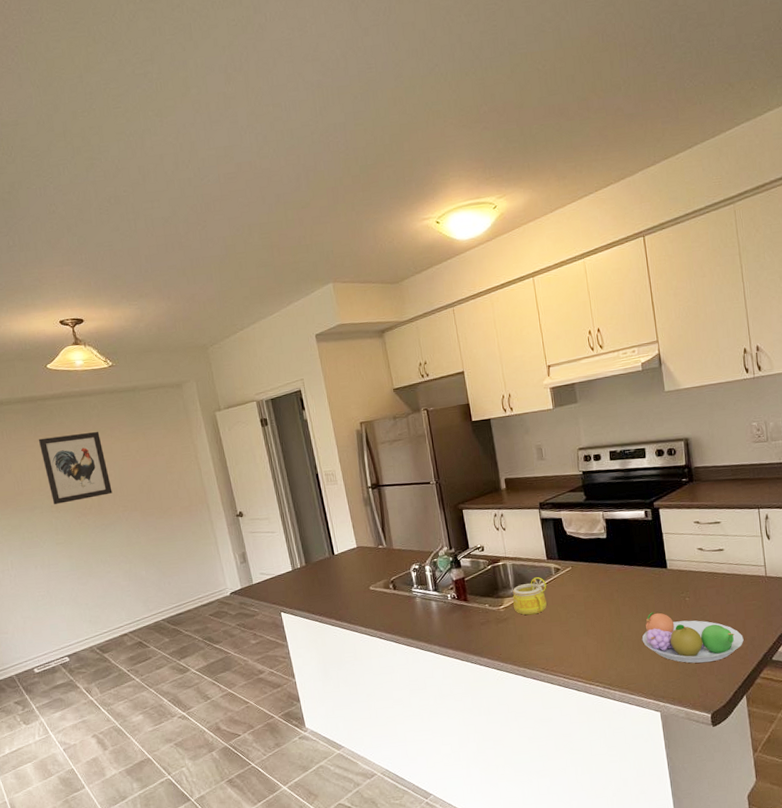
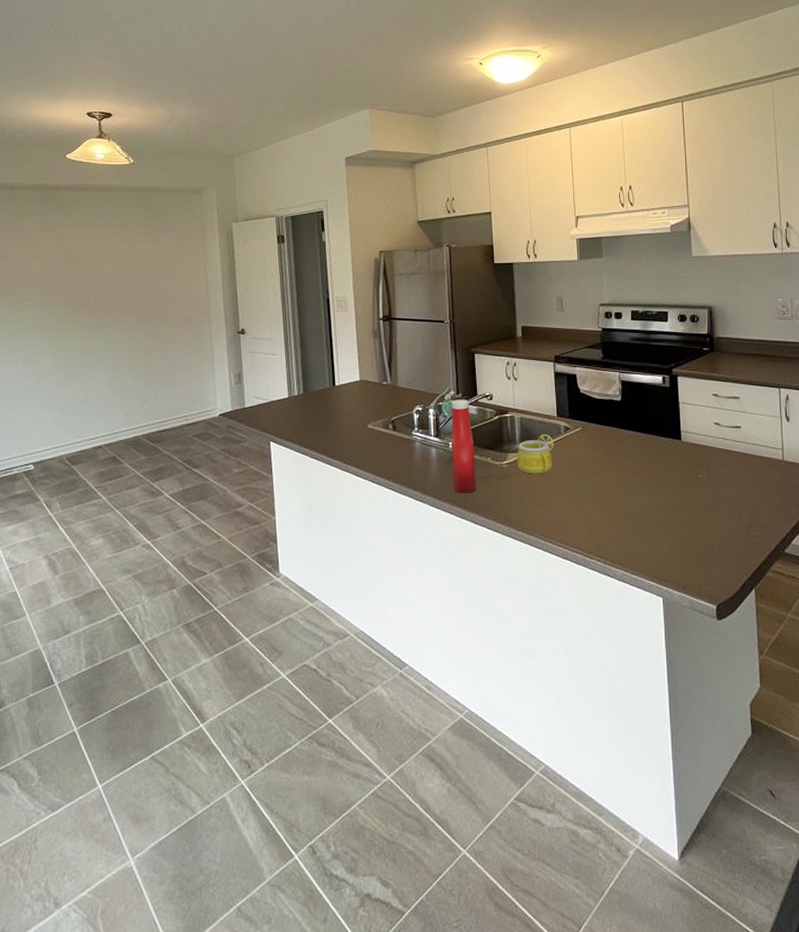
wall art: present [38,432,113,504] -> none [43,228,112,298]
ketchup bottle: none [446,553,478,640] -> present [452,399,476,493]
fruit bowl: present [642,612,744,663] -> none [649,486,756,548]

